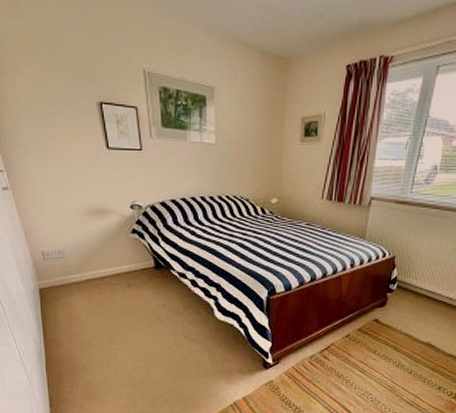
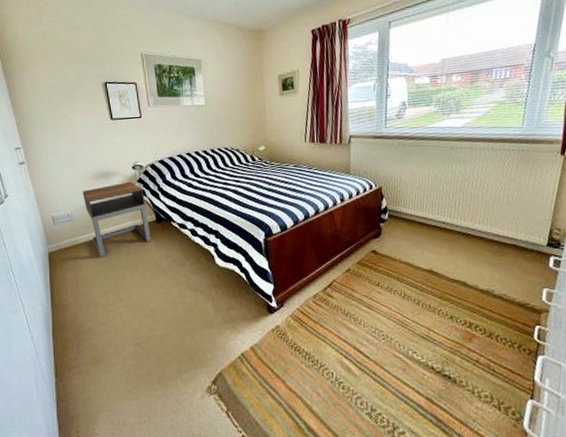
nightstand: none [75,222,149,299] -> present [82,181,151,258]

